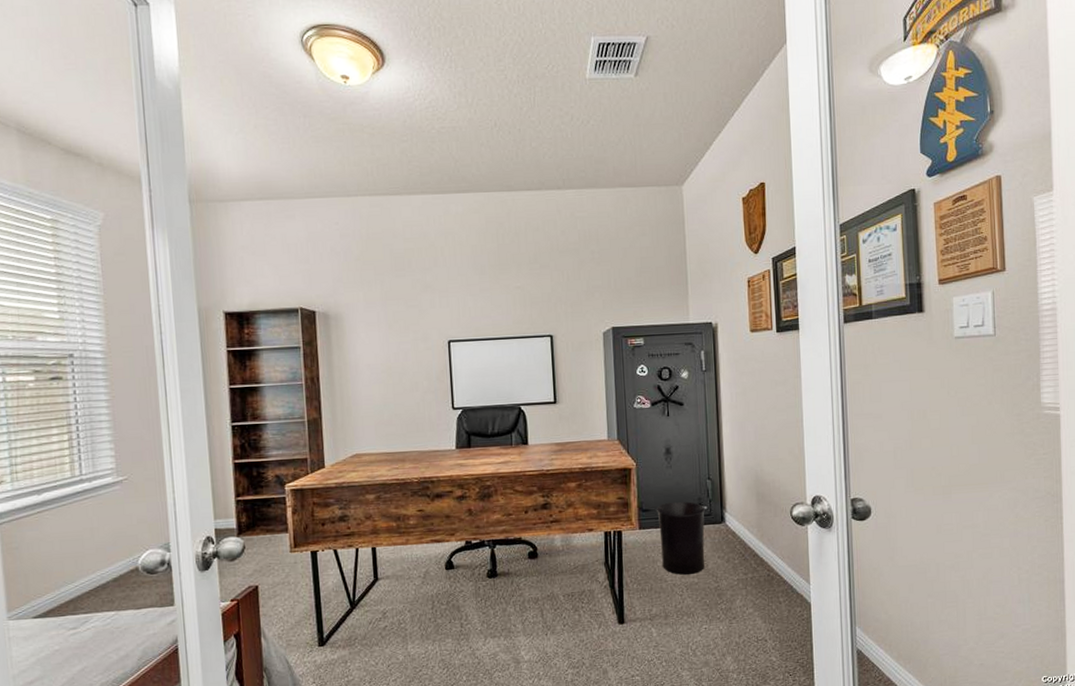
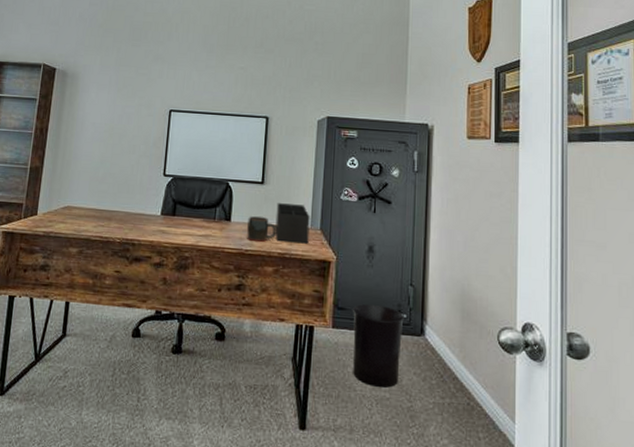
mug: none [545,436,575,461] -> present [247,216,277,243]
desk organizer: none [572,418,608,457] -> present [275,203,310,244]

